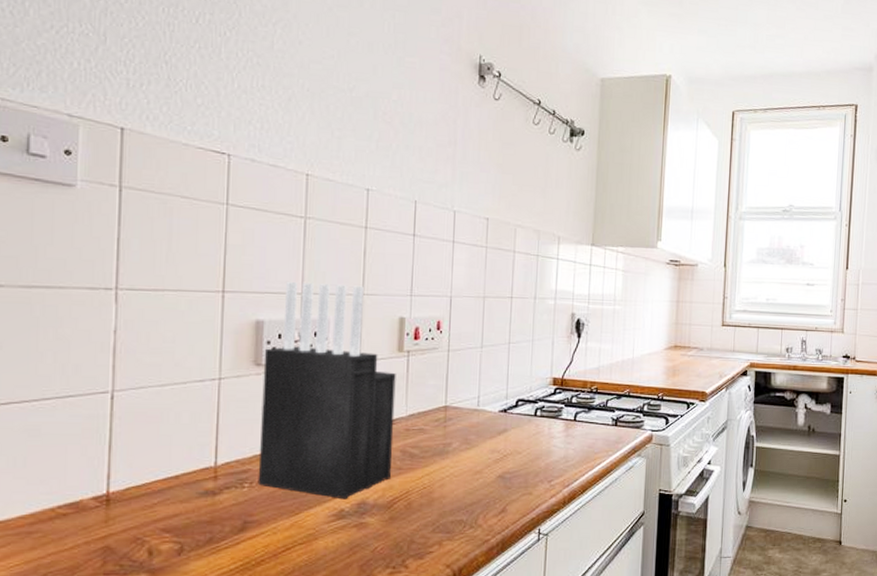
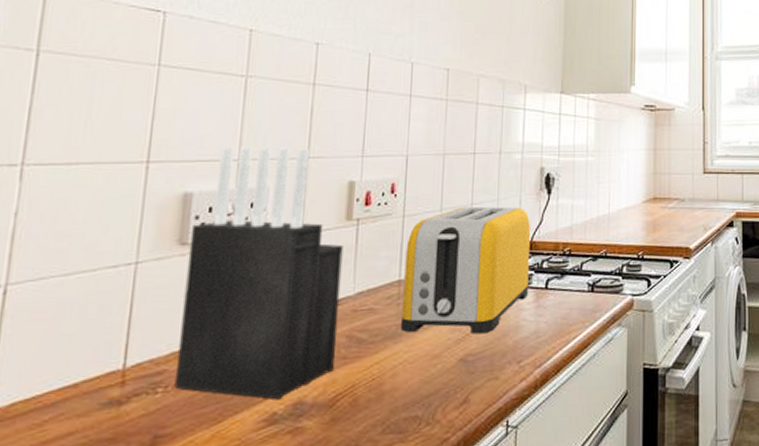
toaster: none [446,345,562,456] -> present [400,206,531,334]

